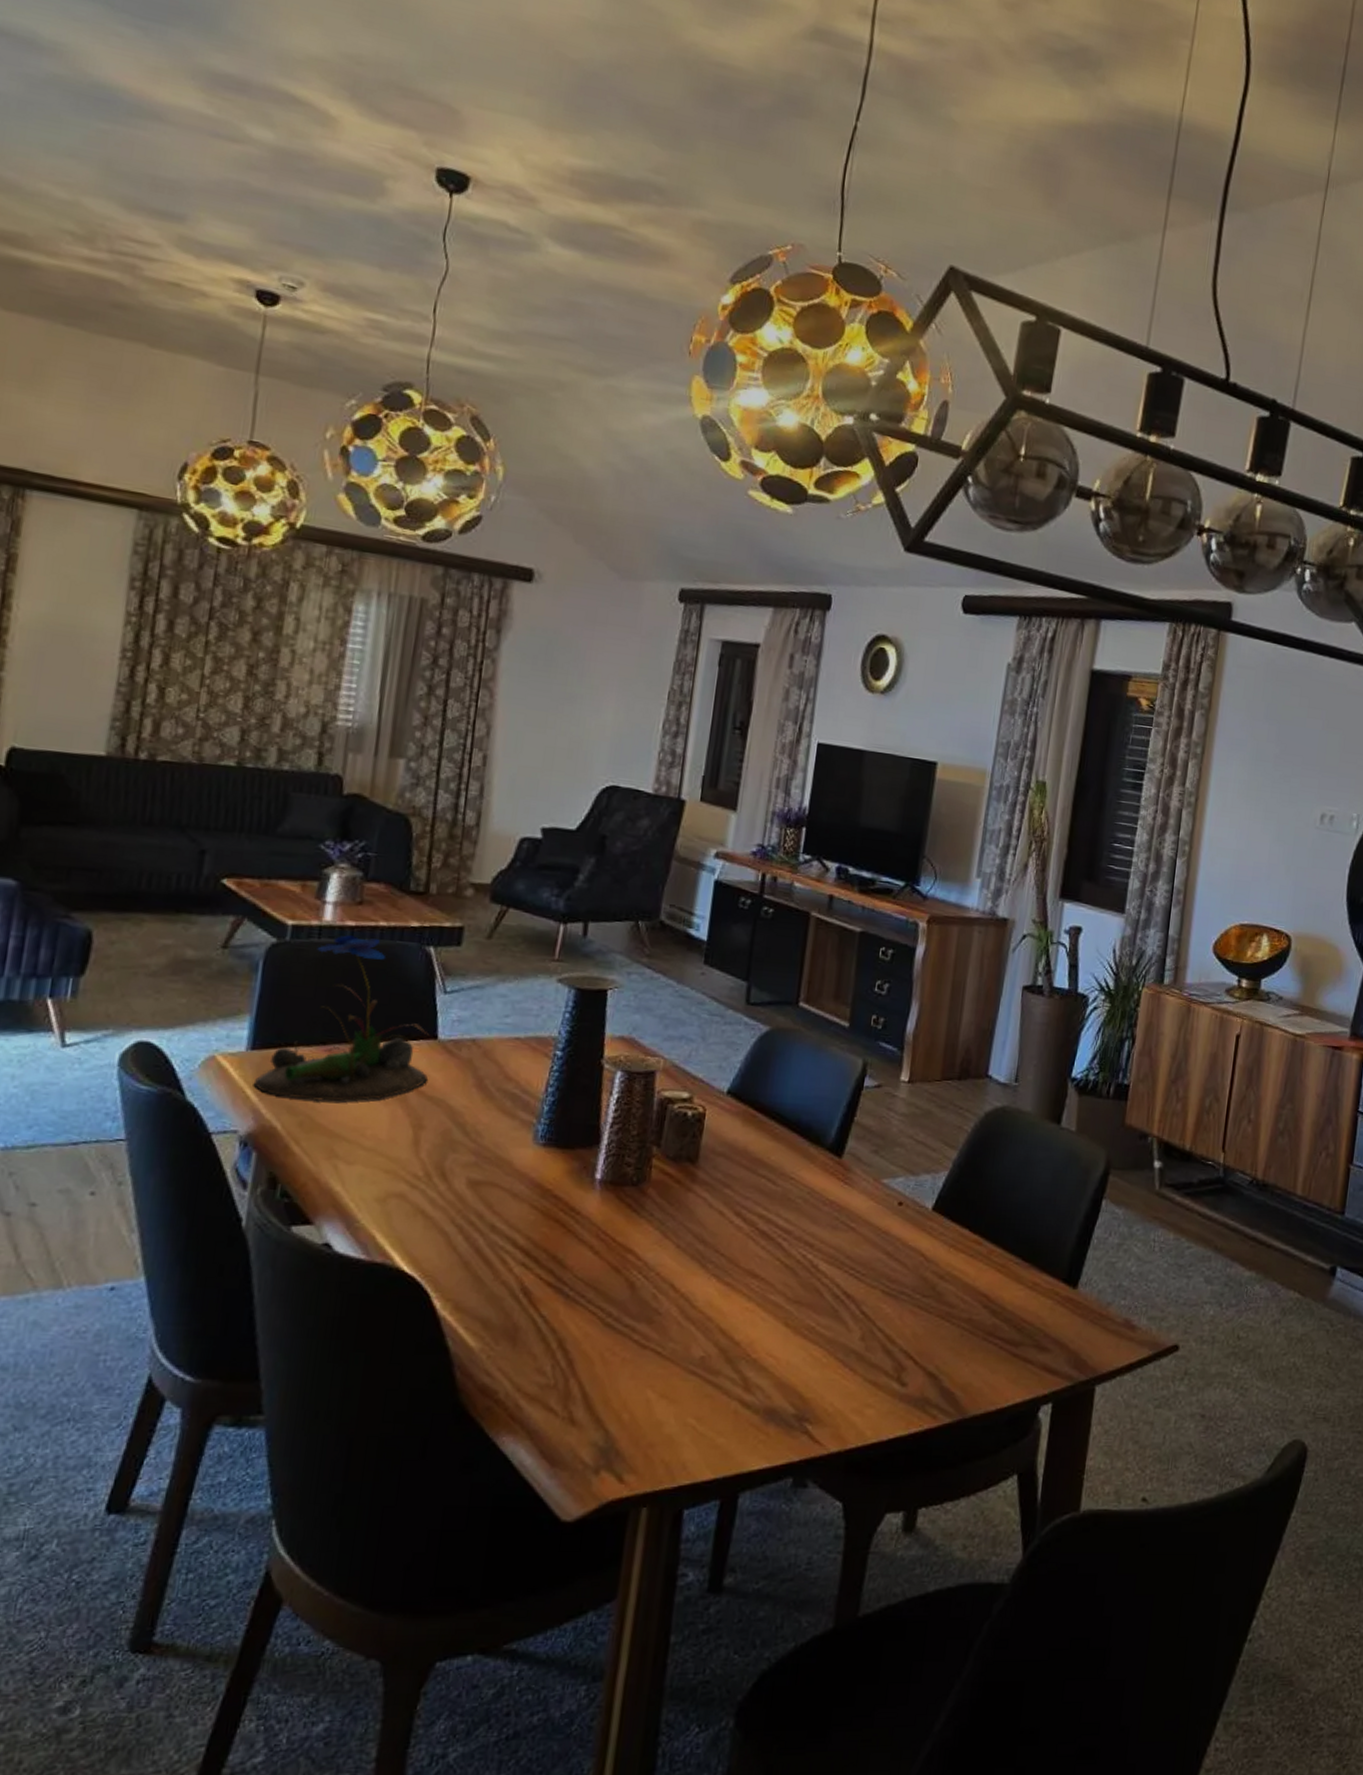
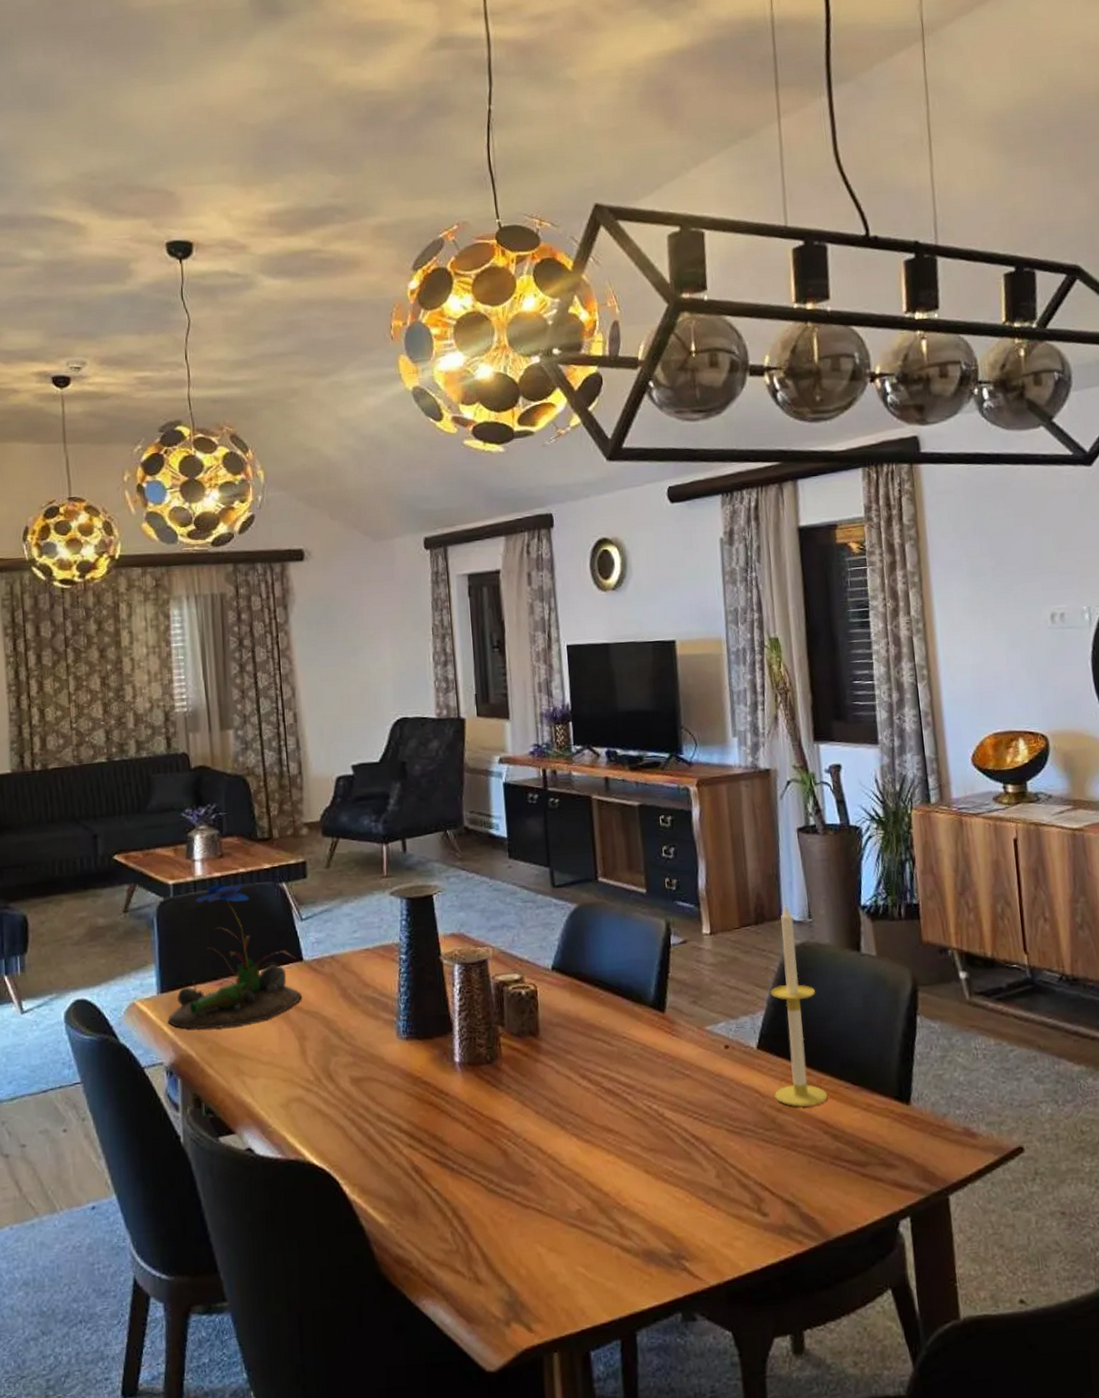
candle: none [939,1063,1005,1278] -> present [770,904,828,1107]

